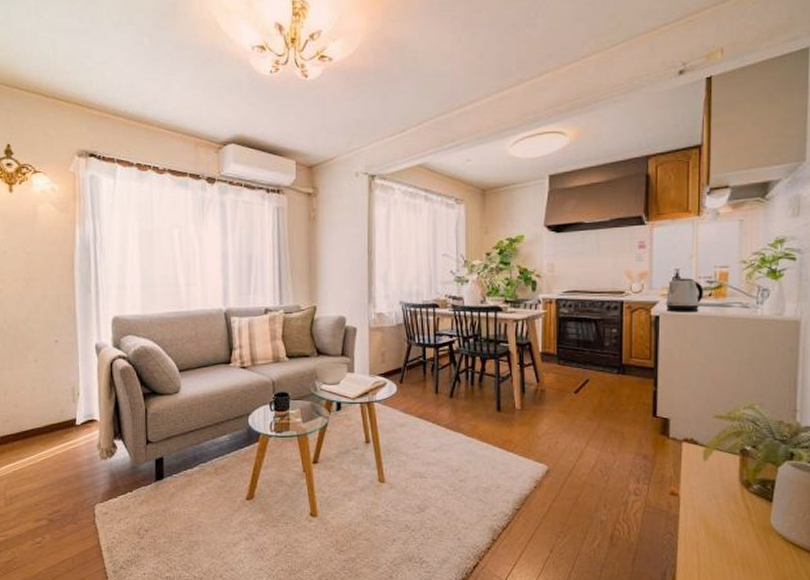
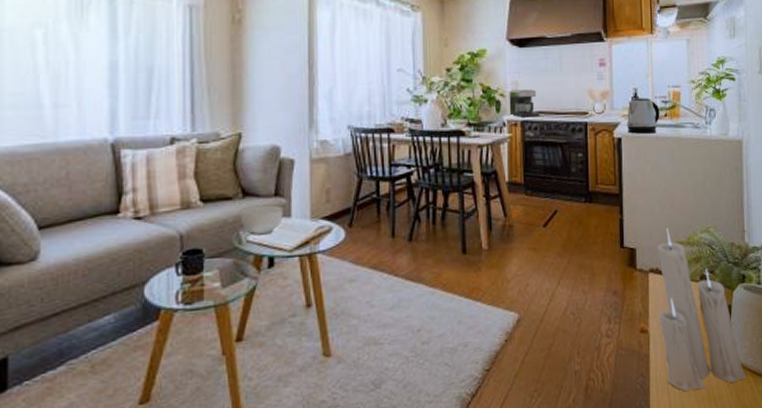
coffee maker: none [545,271,575,296] -> present [509,89,540,117]
candle: none [692,402,789,554] -> present [657,228,747,392]

